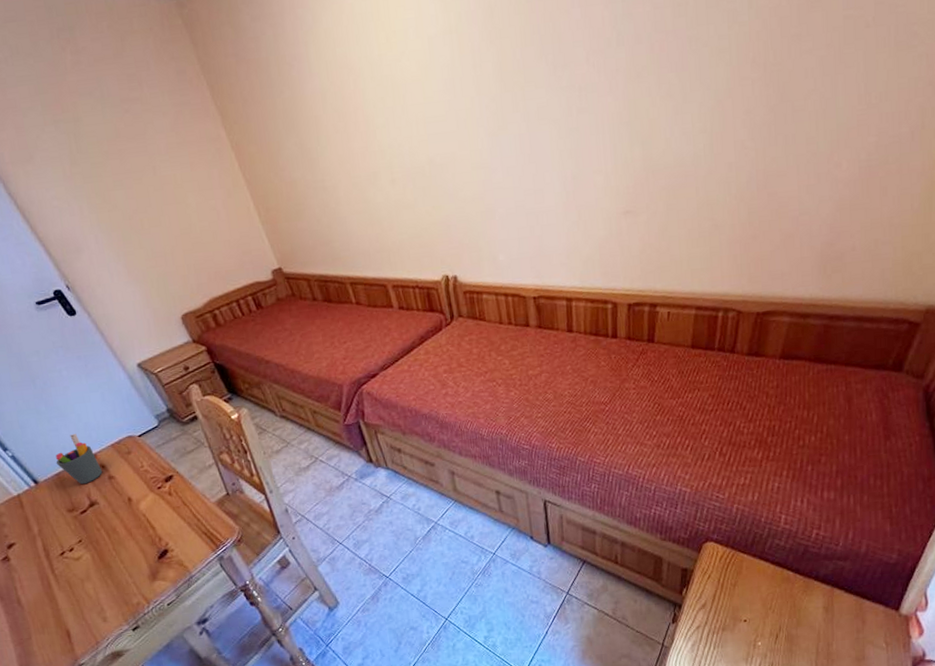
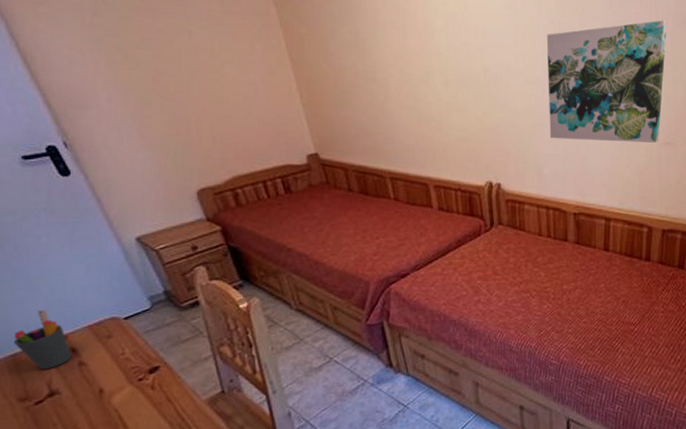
wall art: none [489,77,619,224] -> present [546,20,667,142]

